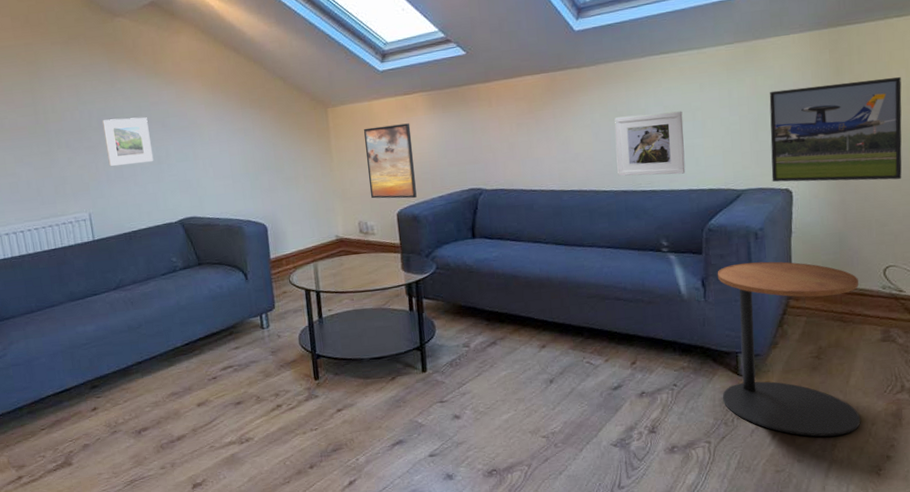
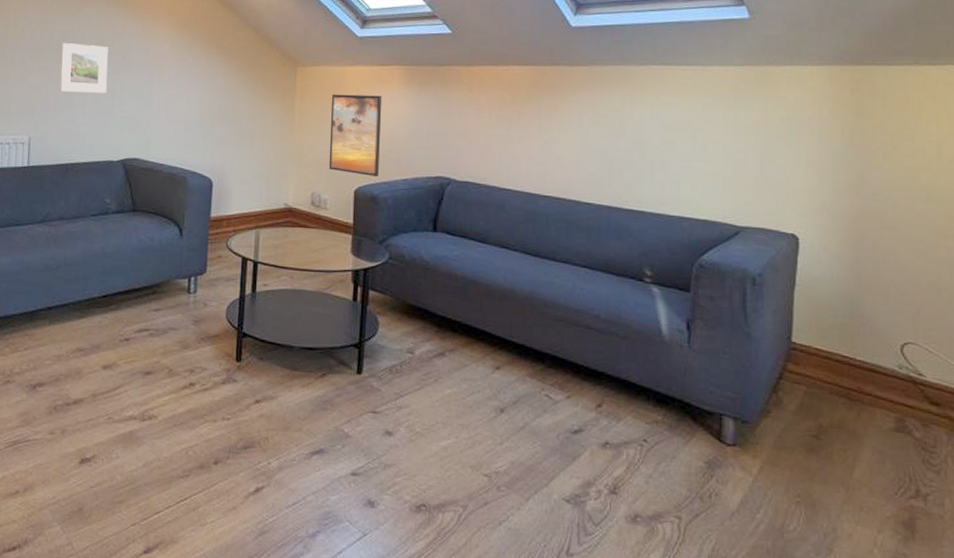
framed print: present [615,111,686,176] -> none [603,125,681,198]
side table: present [717,261,861,437] -> none [699,310,871,539]
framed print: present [769,77,902,182] -> none [776,123,931,245]

